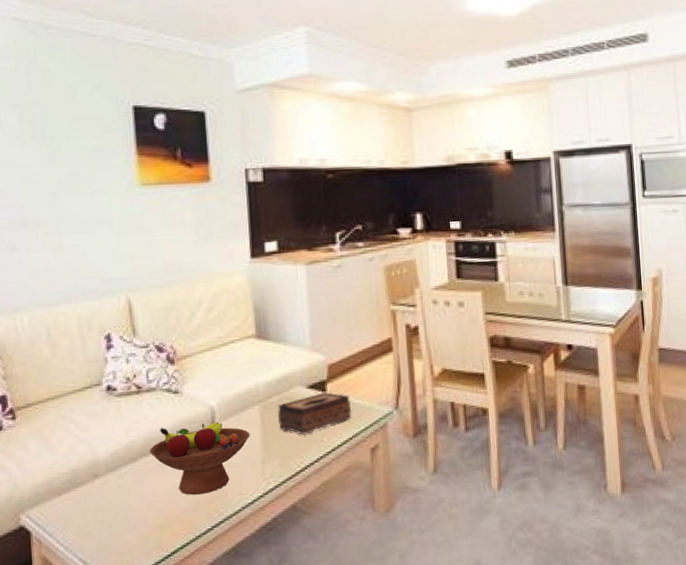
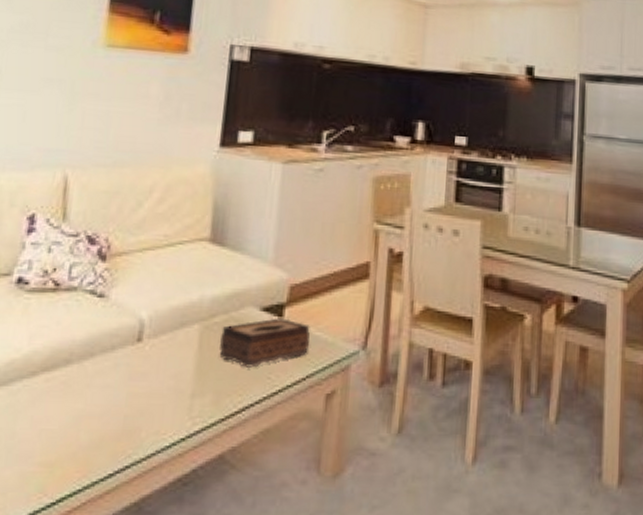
fruit bowl: present [150,422,250,495] -> none [54,338,183,428]

